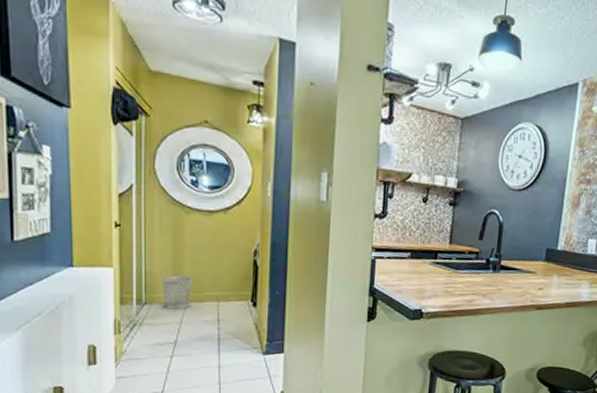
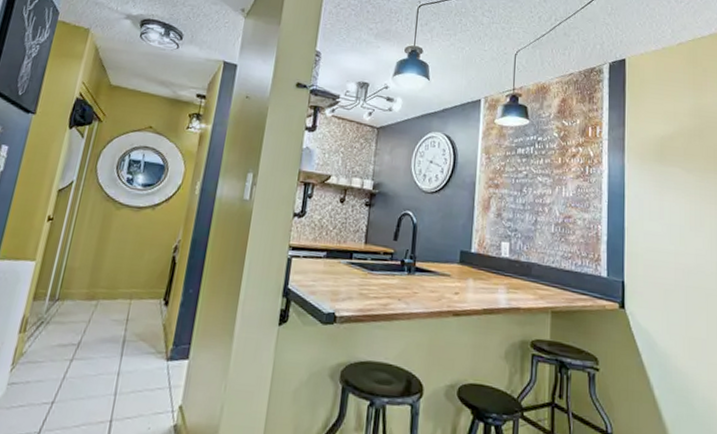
wastebasket: present [163,275,192,310] -> none [76,270,109,308]

